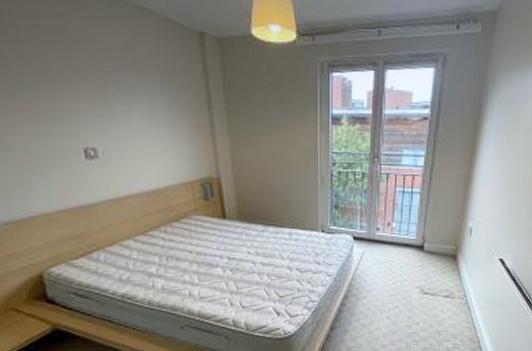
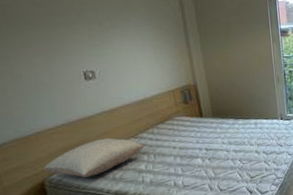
pillow: none [40,231,156,274] -> present [42,137,145,178]

